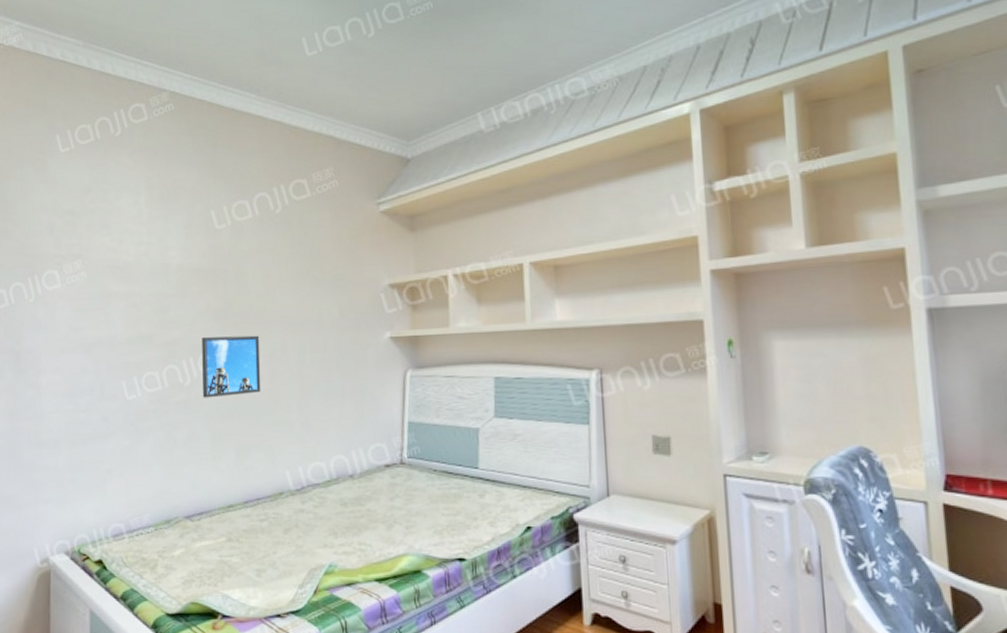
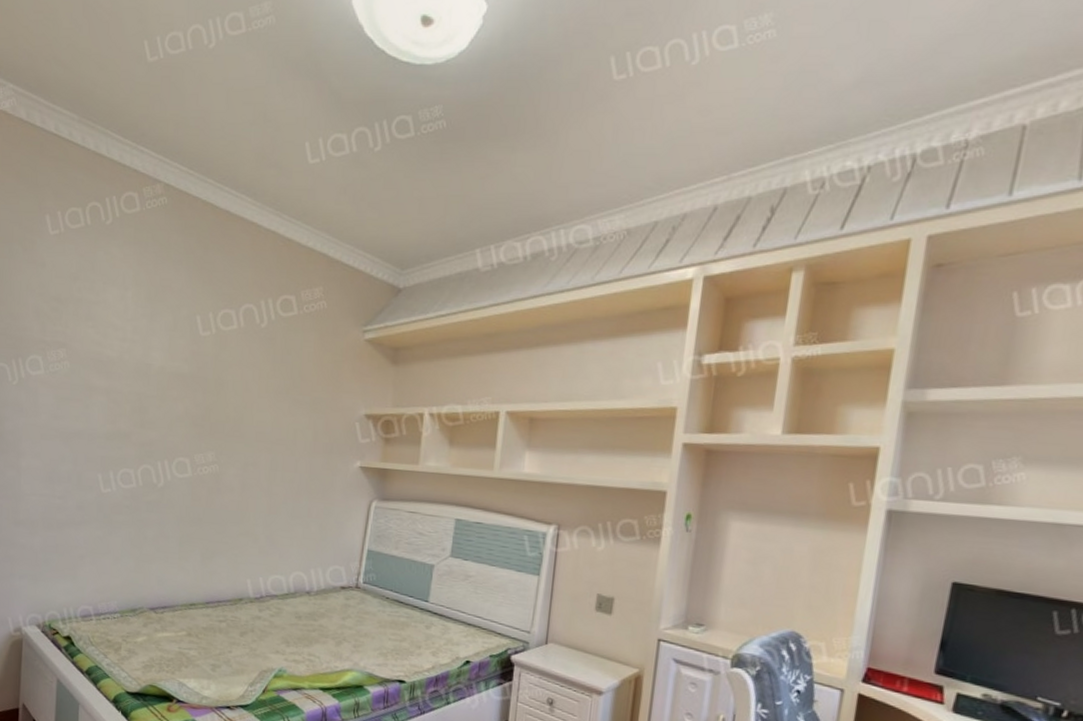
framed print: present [202,335,261,398] -> none [175,441,234,503]

